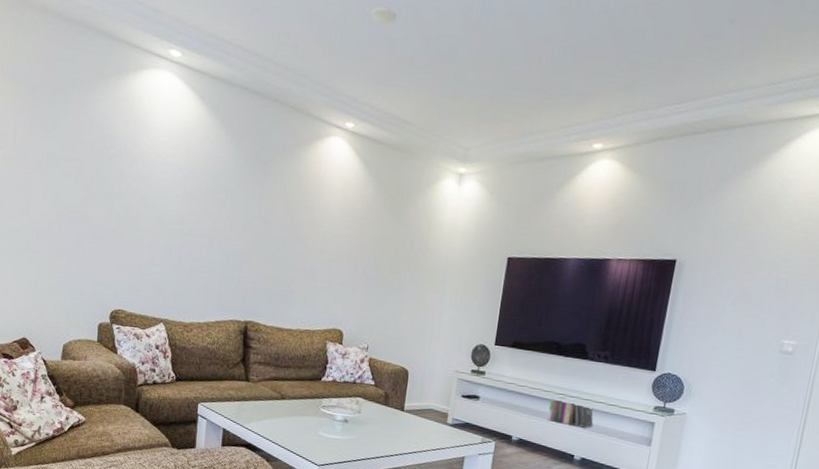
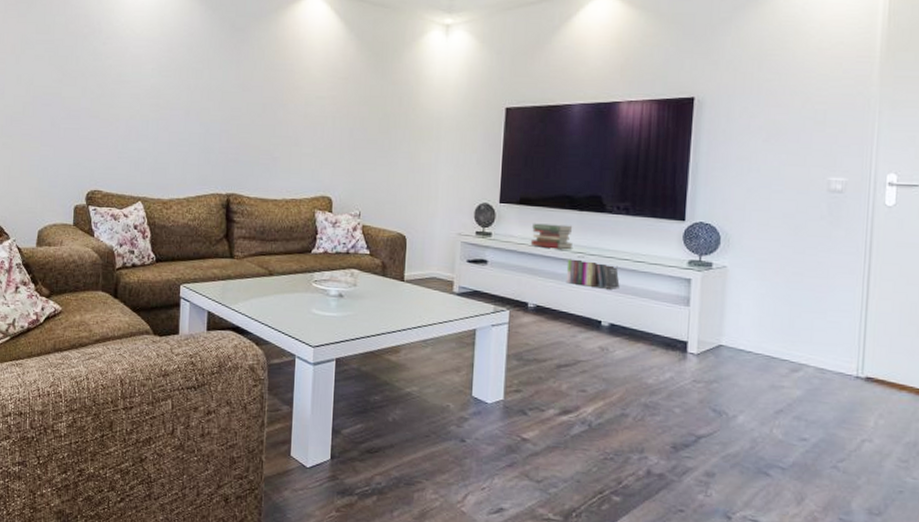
books: none [519,365,557,390] -> present [530,223,572,250]

